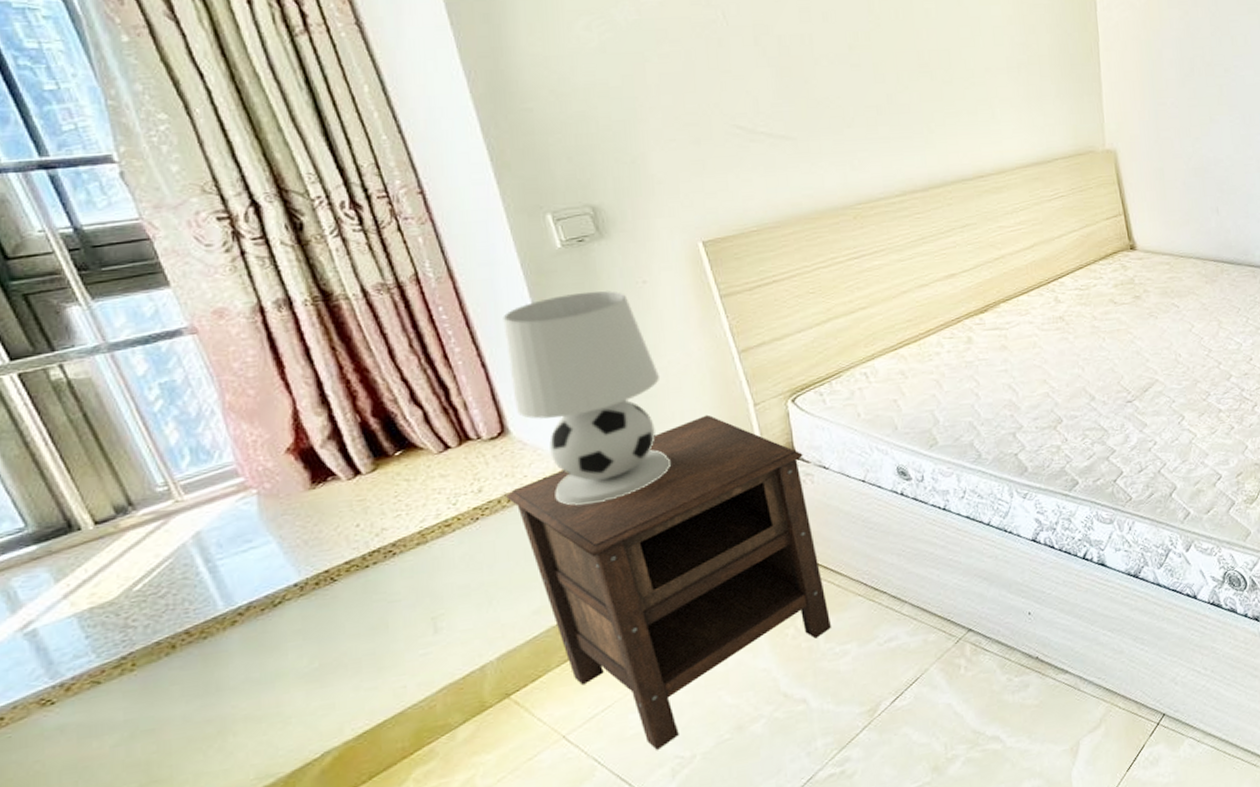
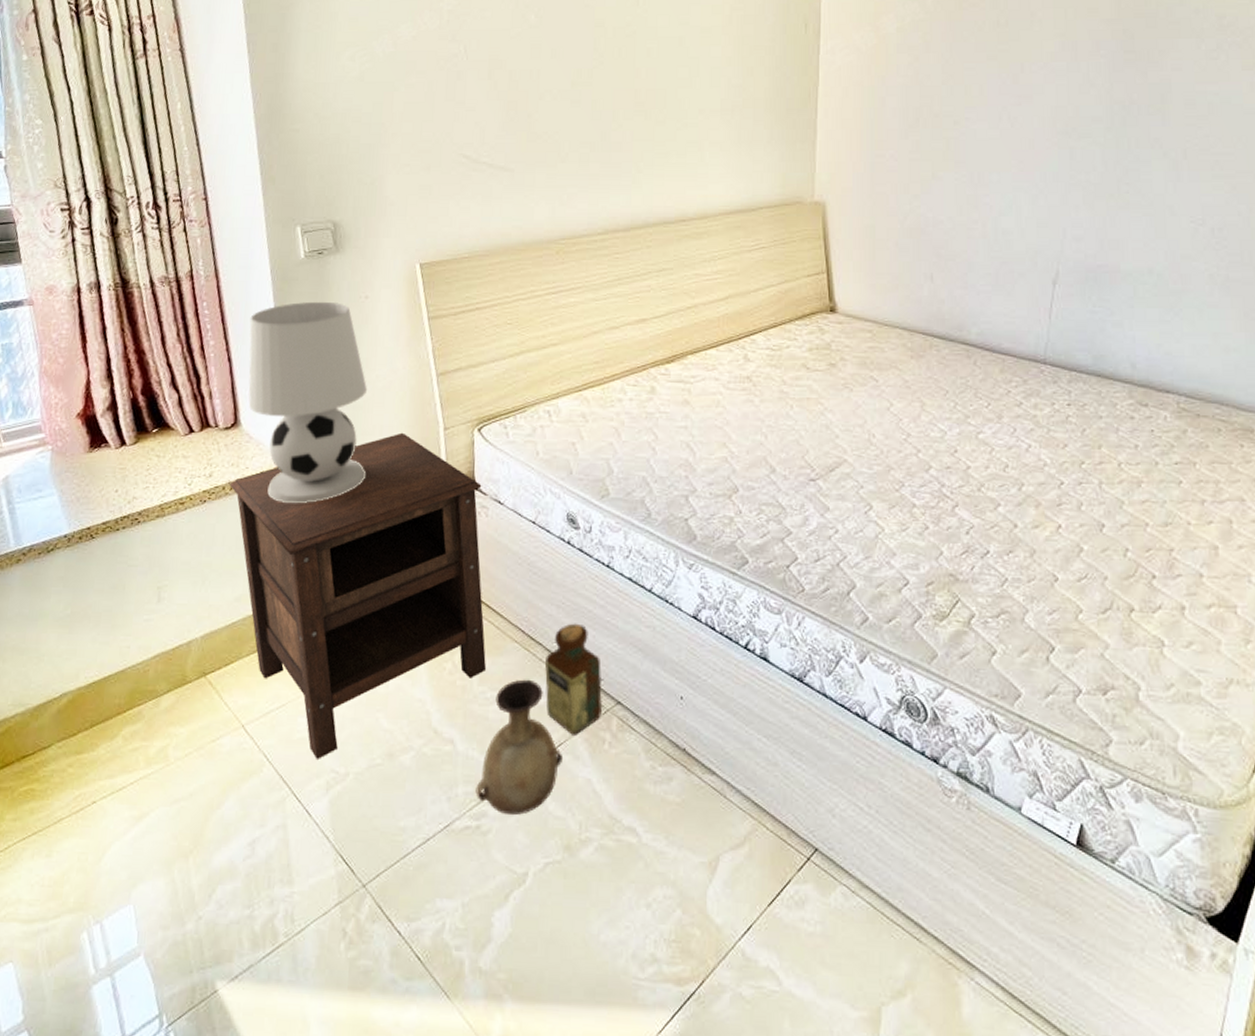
vase: none [835,627,920,755] -> present [475,679,562,815]
bottle: none [892,566,955,669] -> present [545,623,603,735]

